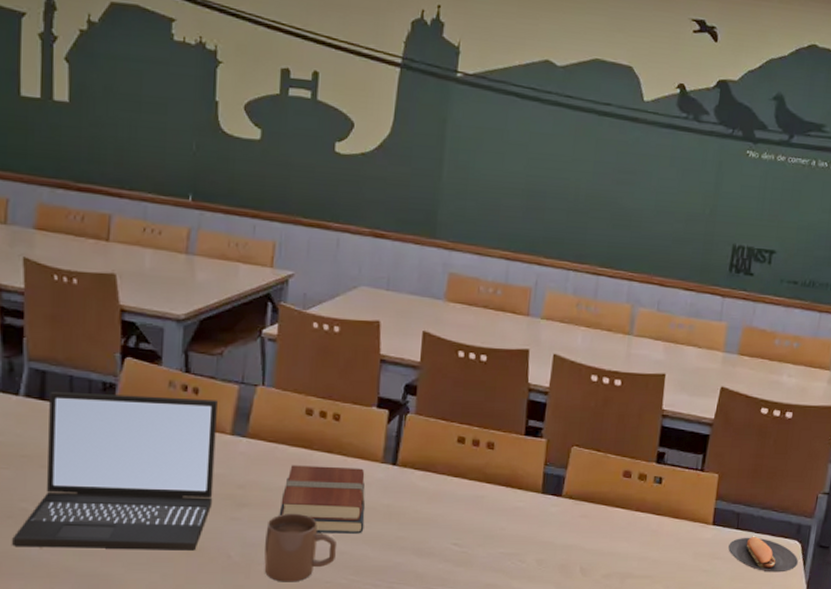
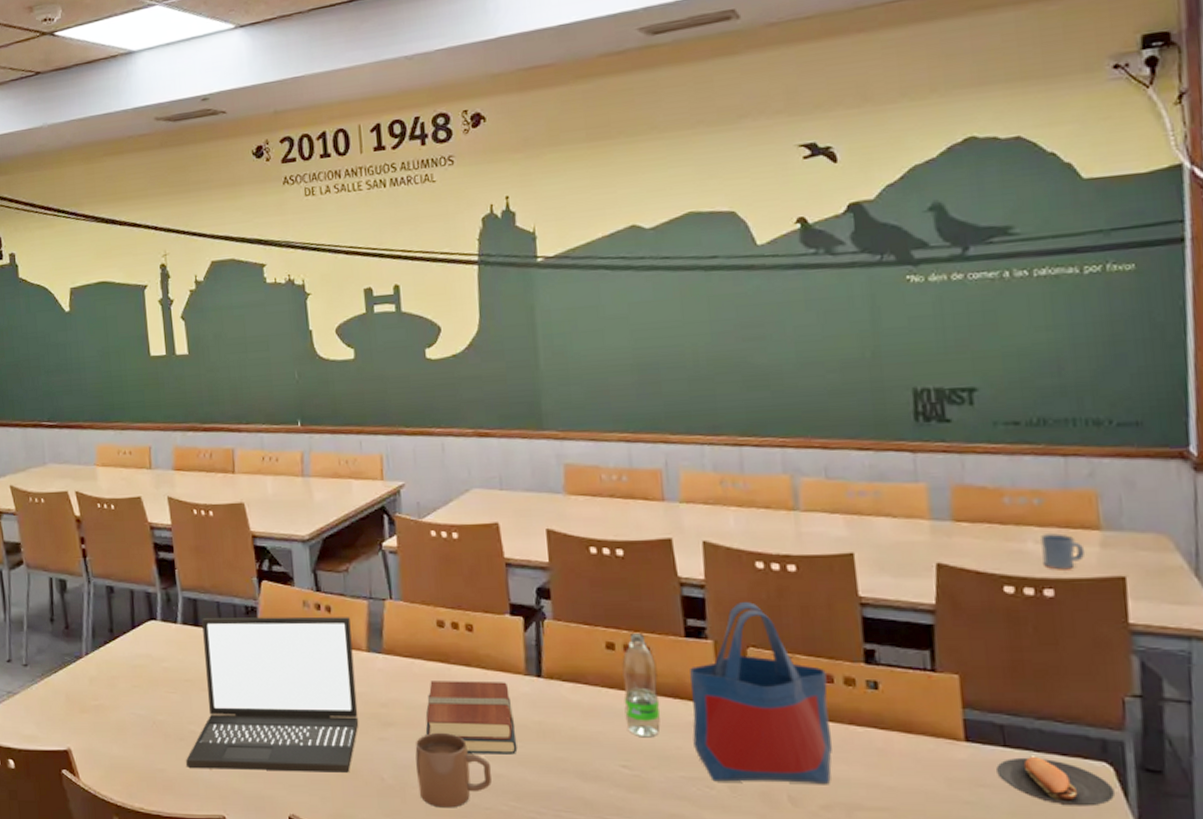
bottle: none [463,429,497,520] -> present [622,632,661,738]
tote bag: none [515,408,627,558] -> present [690,602,832,784]
mug: none [790,370,818,400] -> present [1039,533,1086,572]

